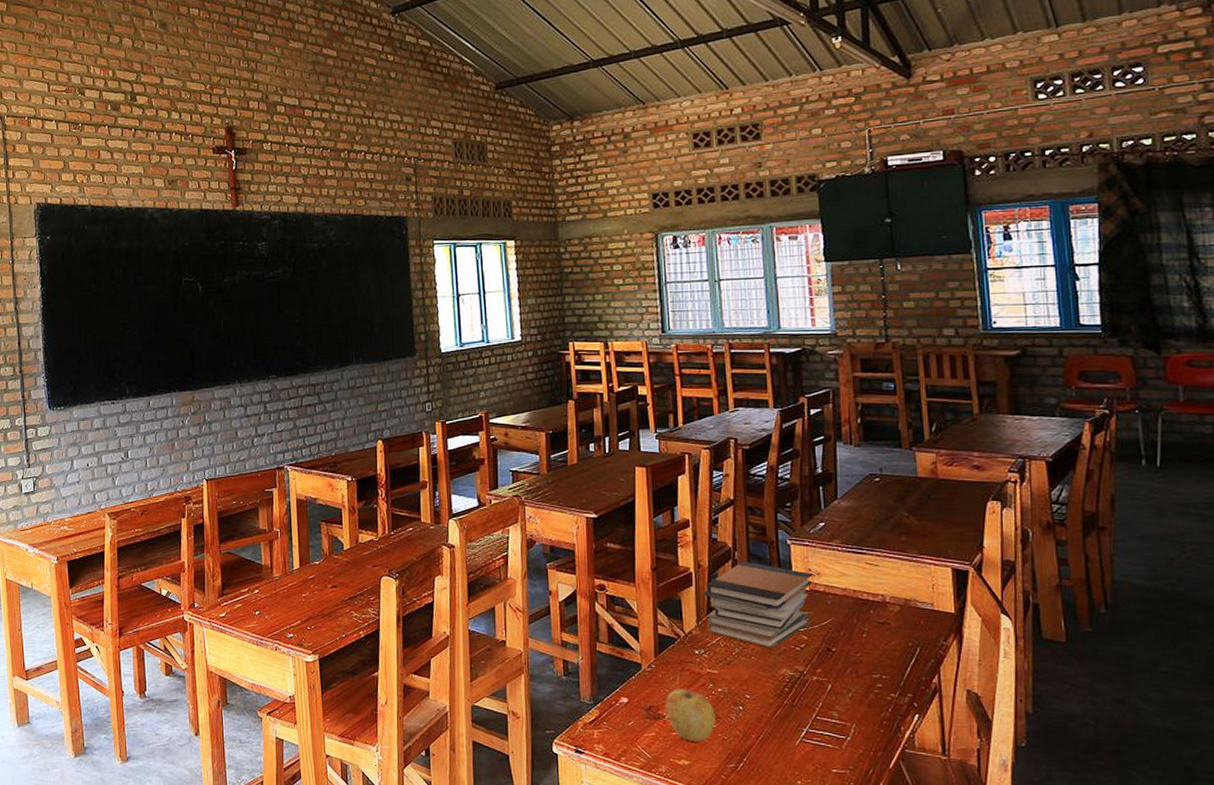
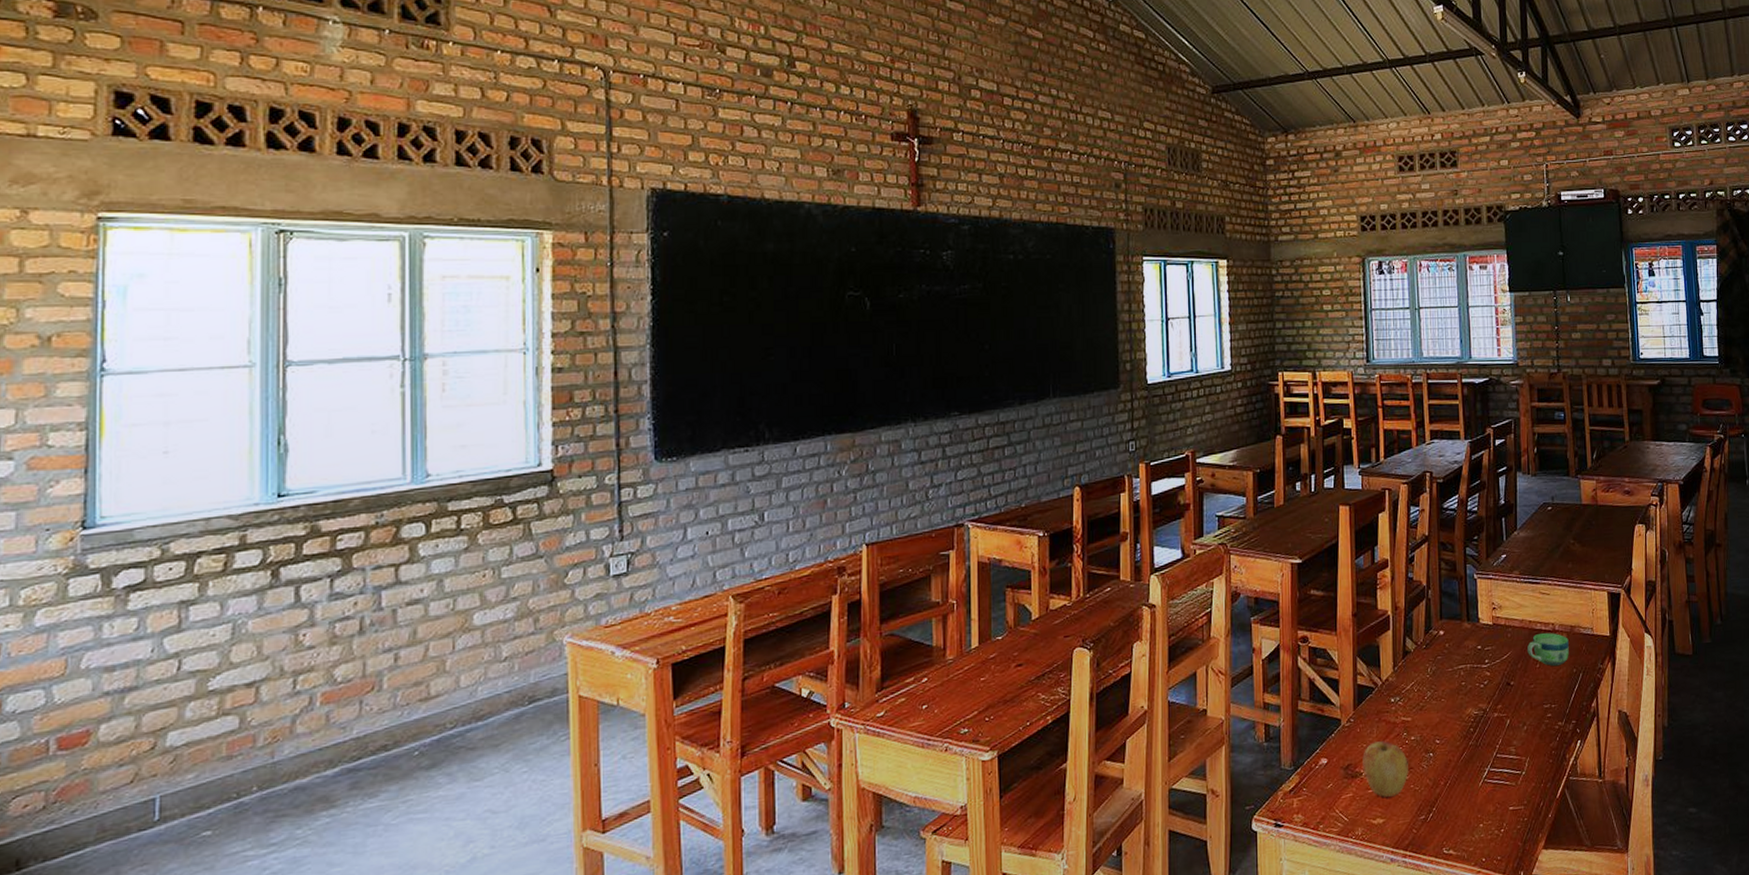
book stack: present [704,561,813,648] -> none [1400,599,1496,689]
cup: none [852,604,903,638] -> present [1527,633,1569,667]

